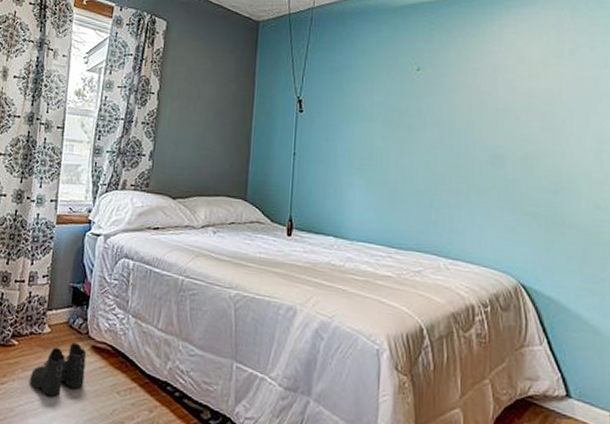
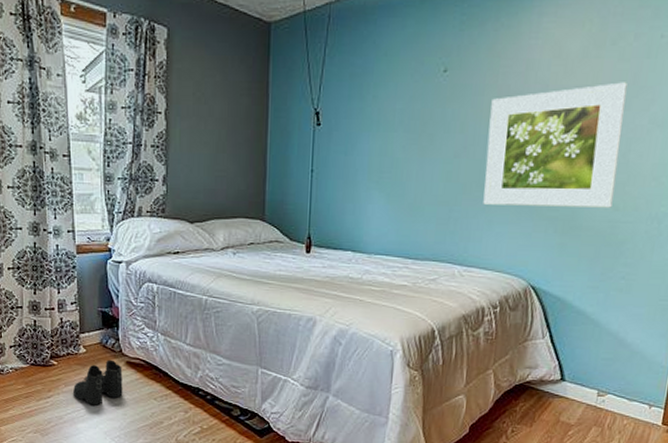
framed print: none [463,87,593,206] -> present [483,82,628,208]

